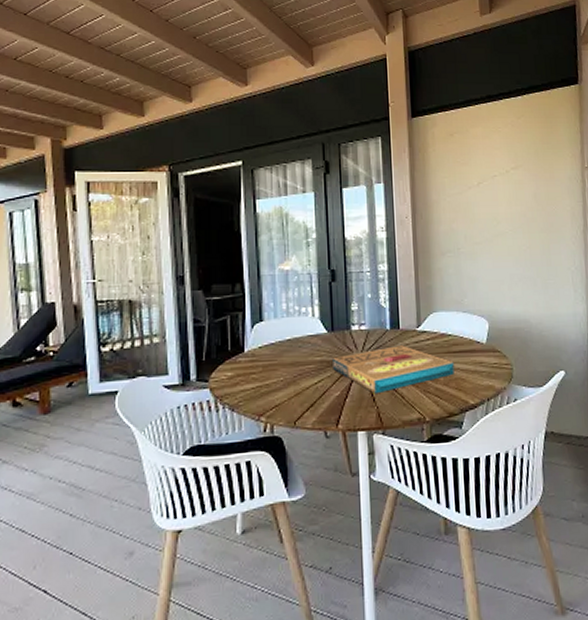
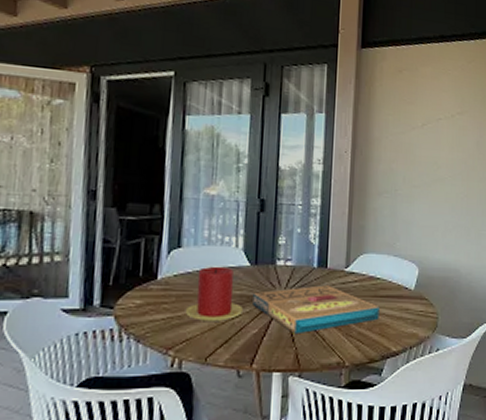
candle: none [271,335,324,387] -> present [184,266,243,321]

